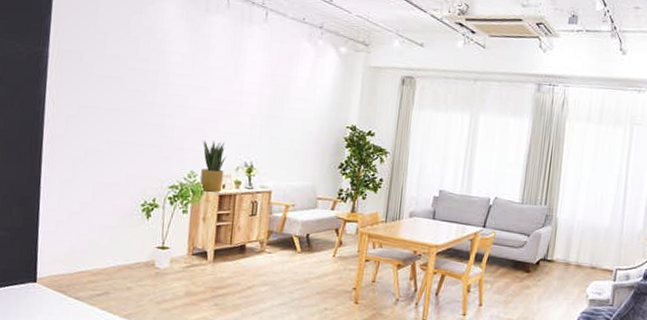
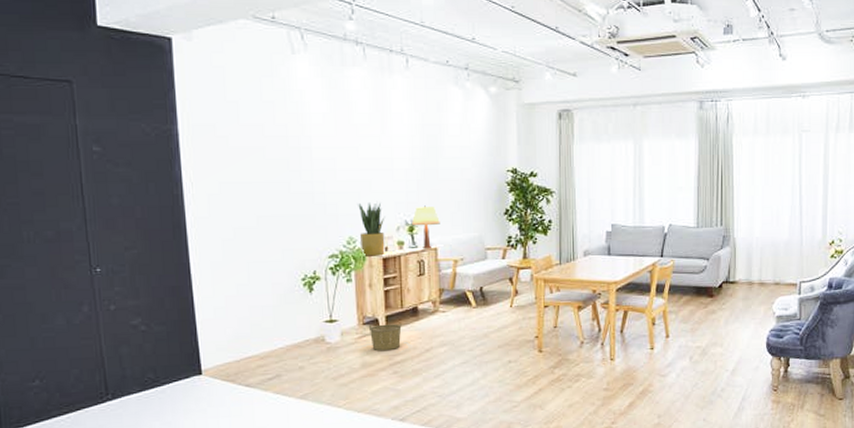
basket: none [197,256,229,284] -> present [368,323,402,351]
table lamp: none [250,150,278,192] -> present [411,205,440,249]

